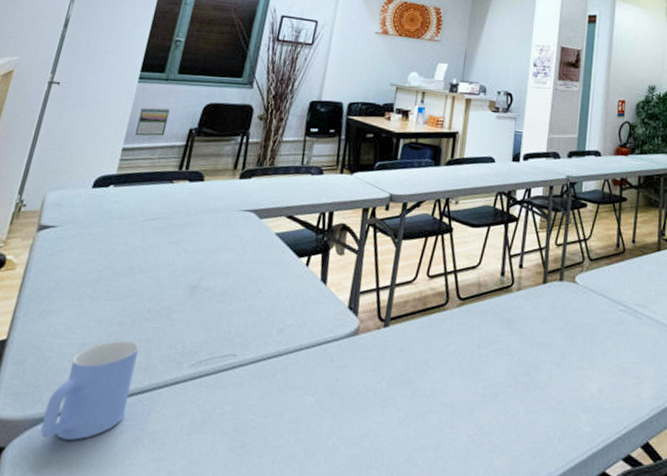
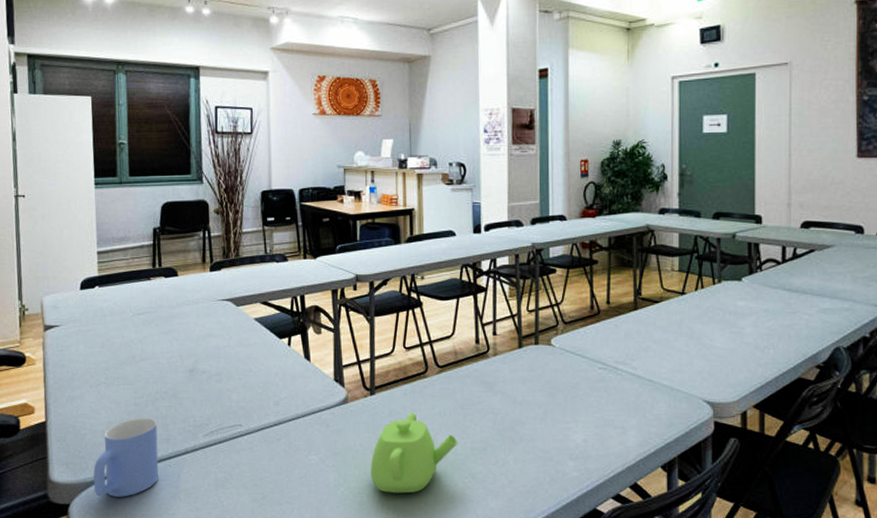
calendar: present [135,107,170,136] -> none [104,211,132,239]
teapot: none [368,349,469,447] -> present [370,413,458,494]

